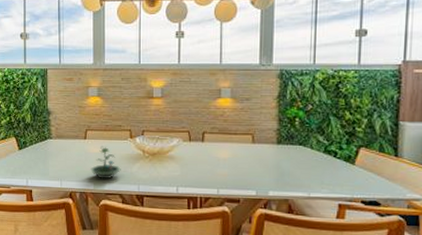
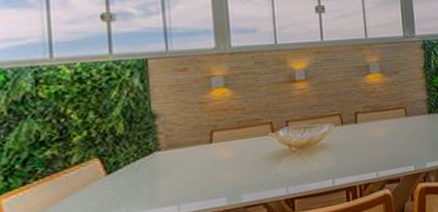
terrarium: present [90,146,121,180] -> none [221,147,263,190]

